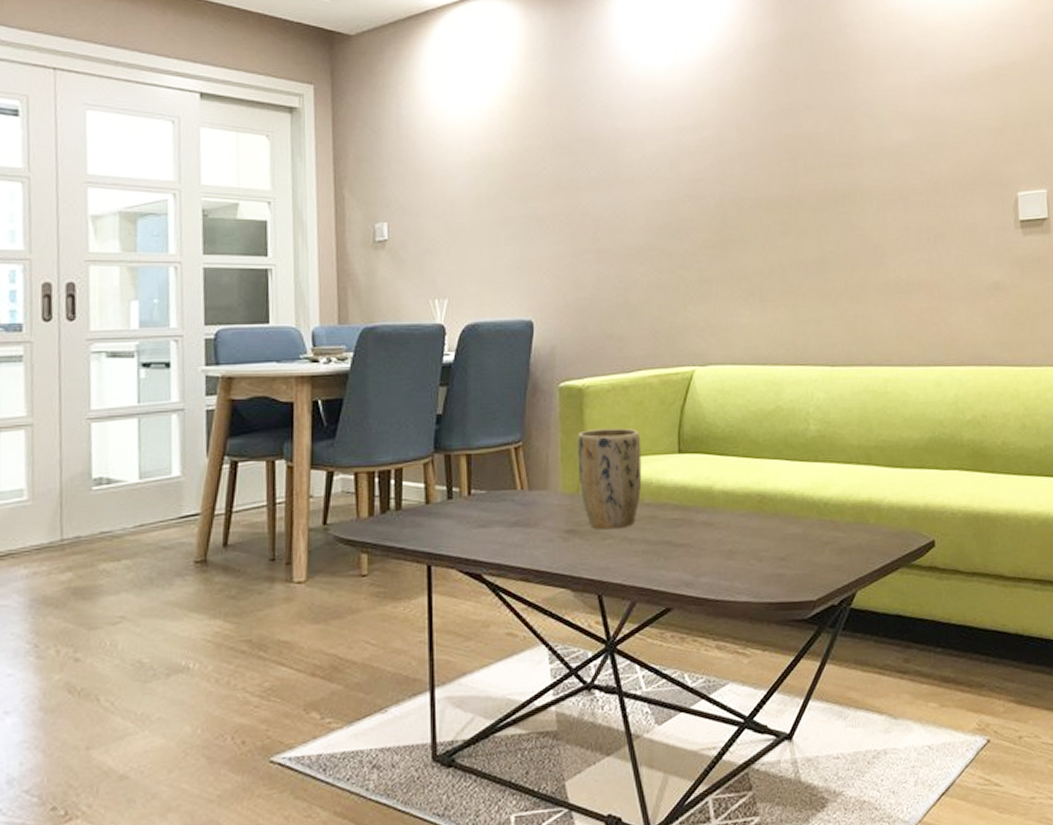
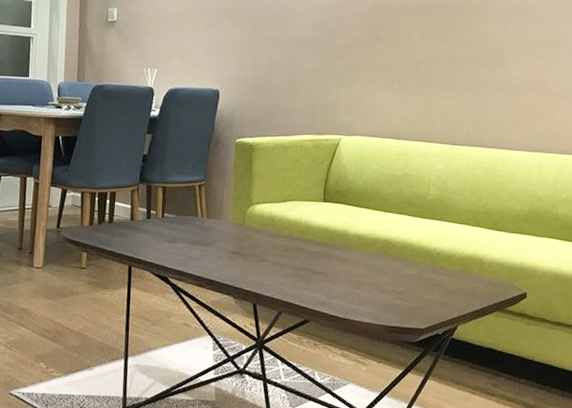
plant pot: present [577,428,642,530] -> none [245,176,295,255]

